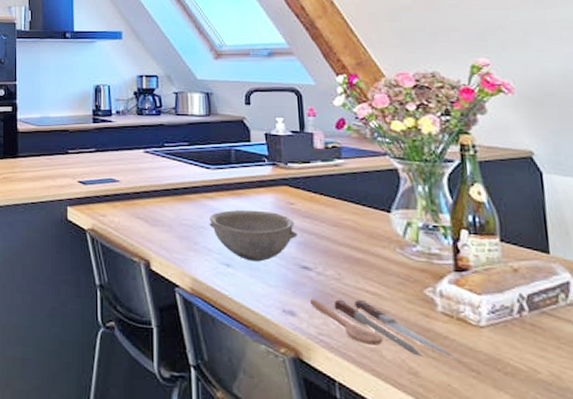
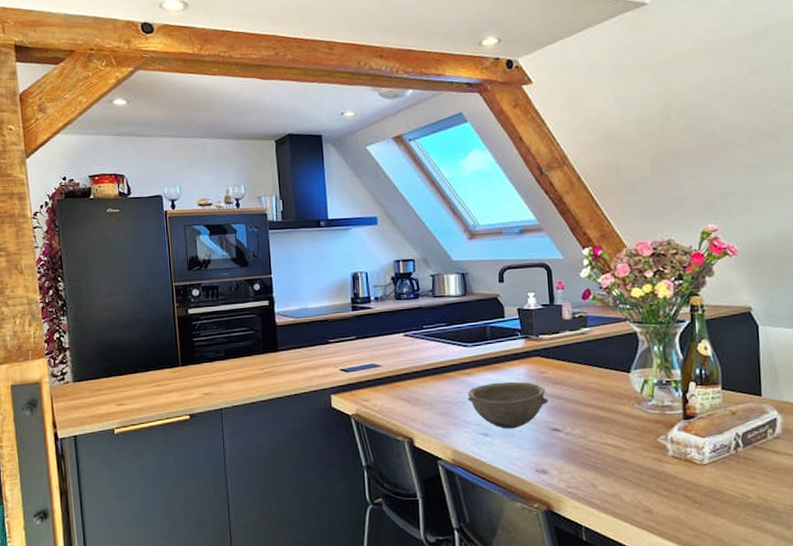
spoon: present [310,299,458,359] -> none [560,452,685,496]

